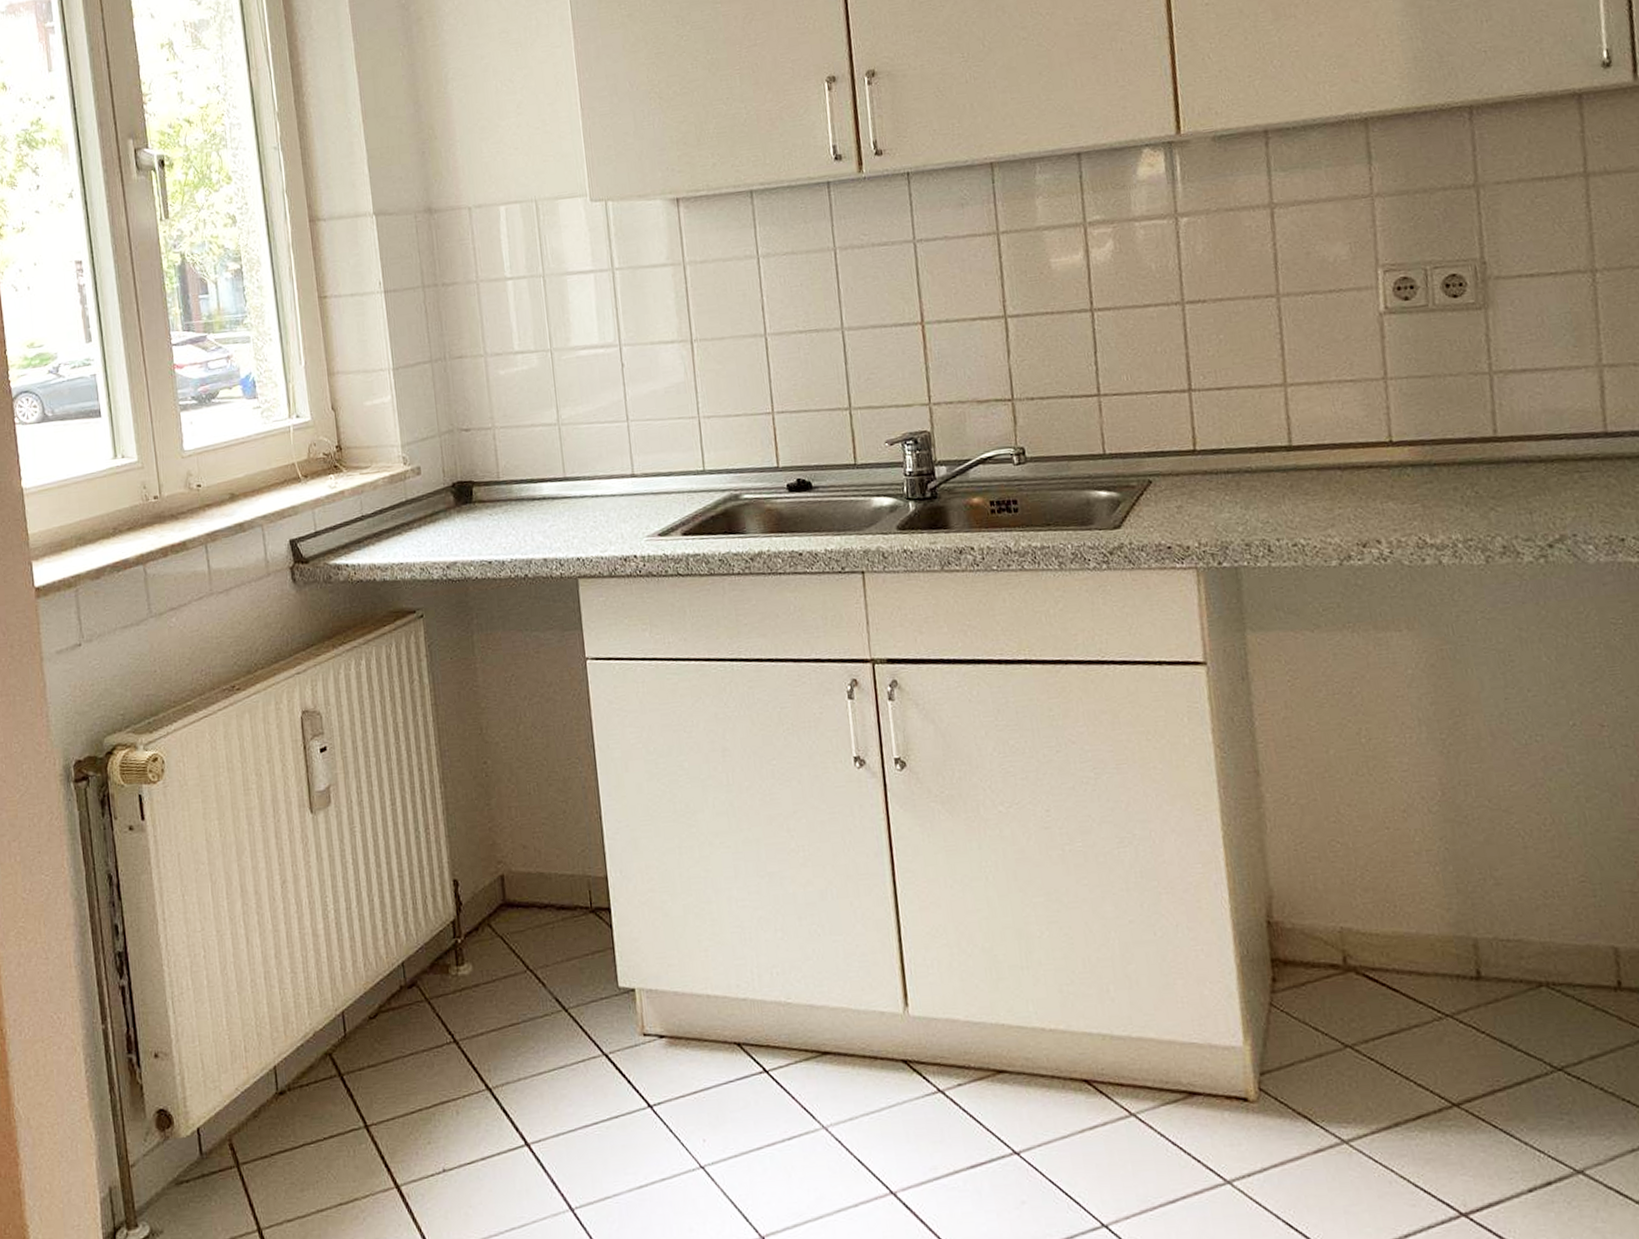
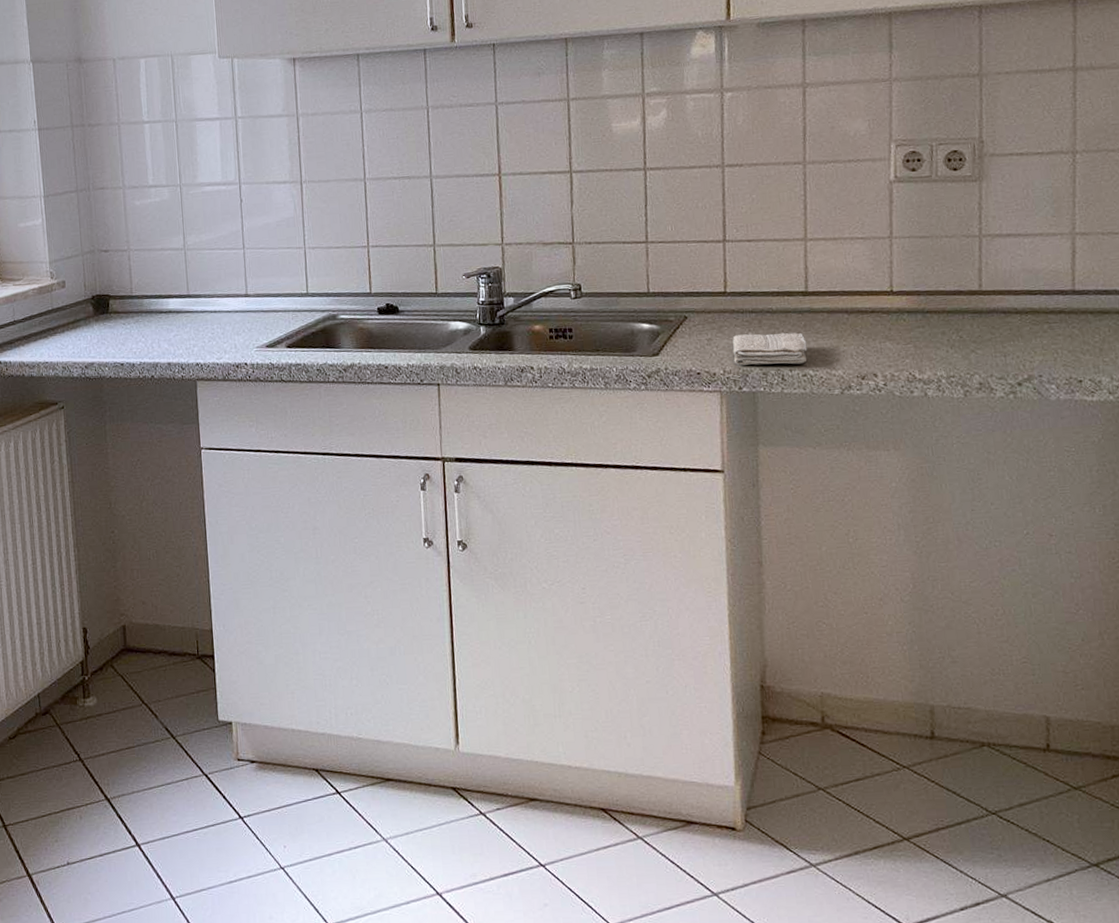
washcloth: none [1206,495,1297,536] -> present [732,332,808,365]

